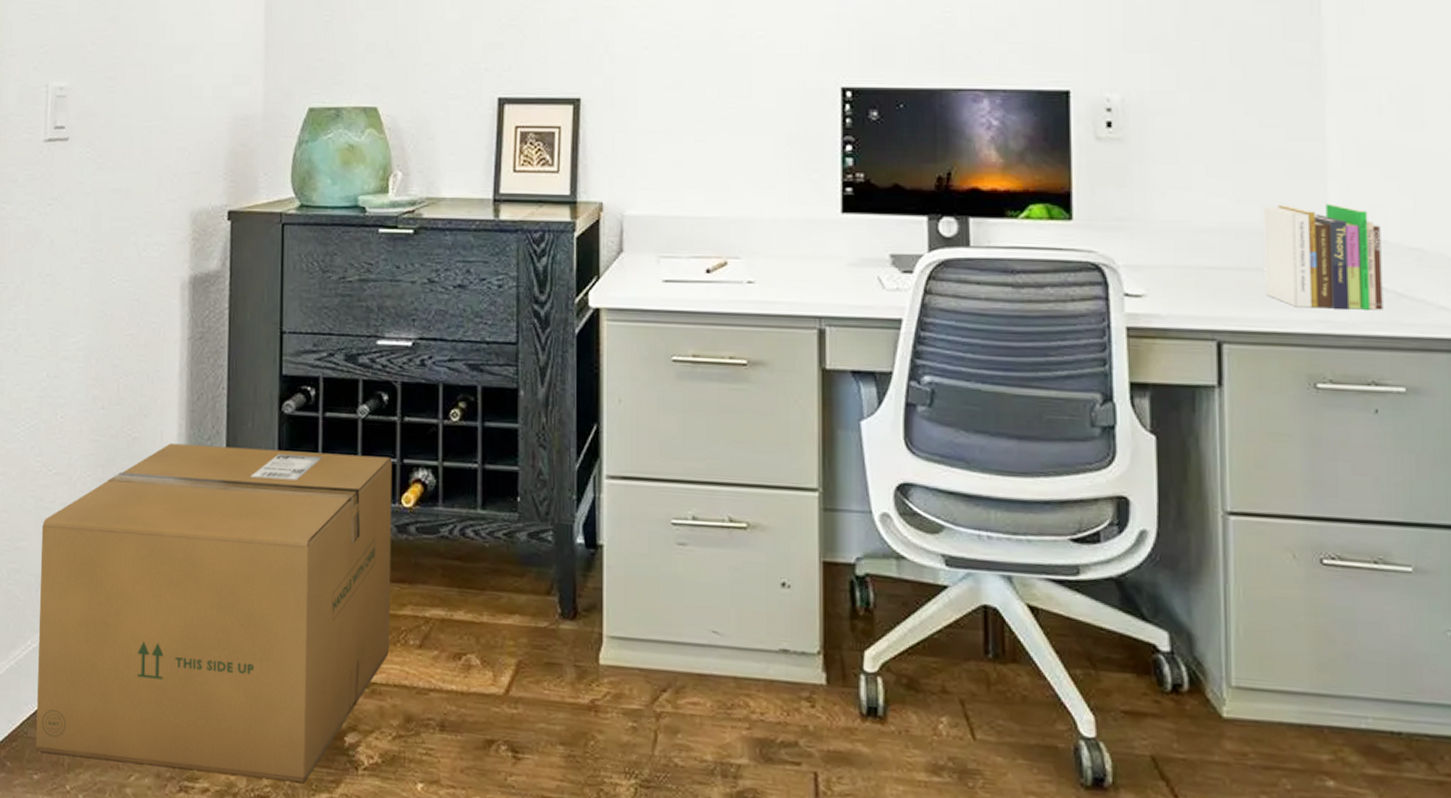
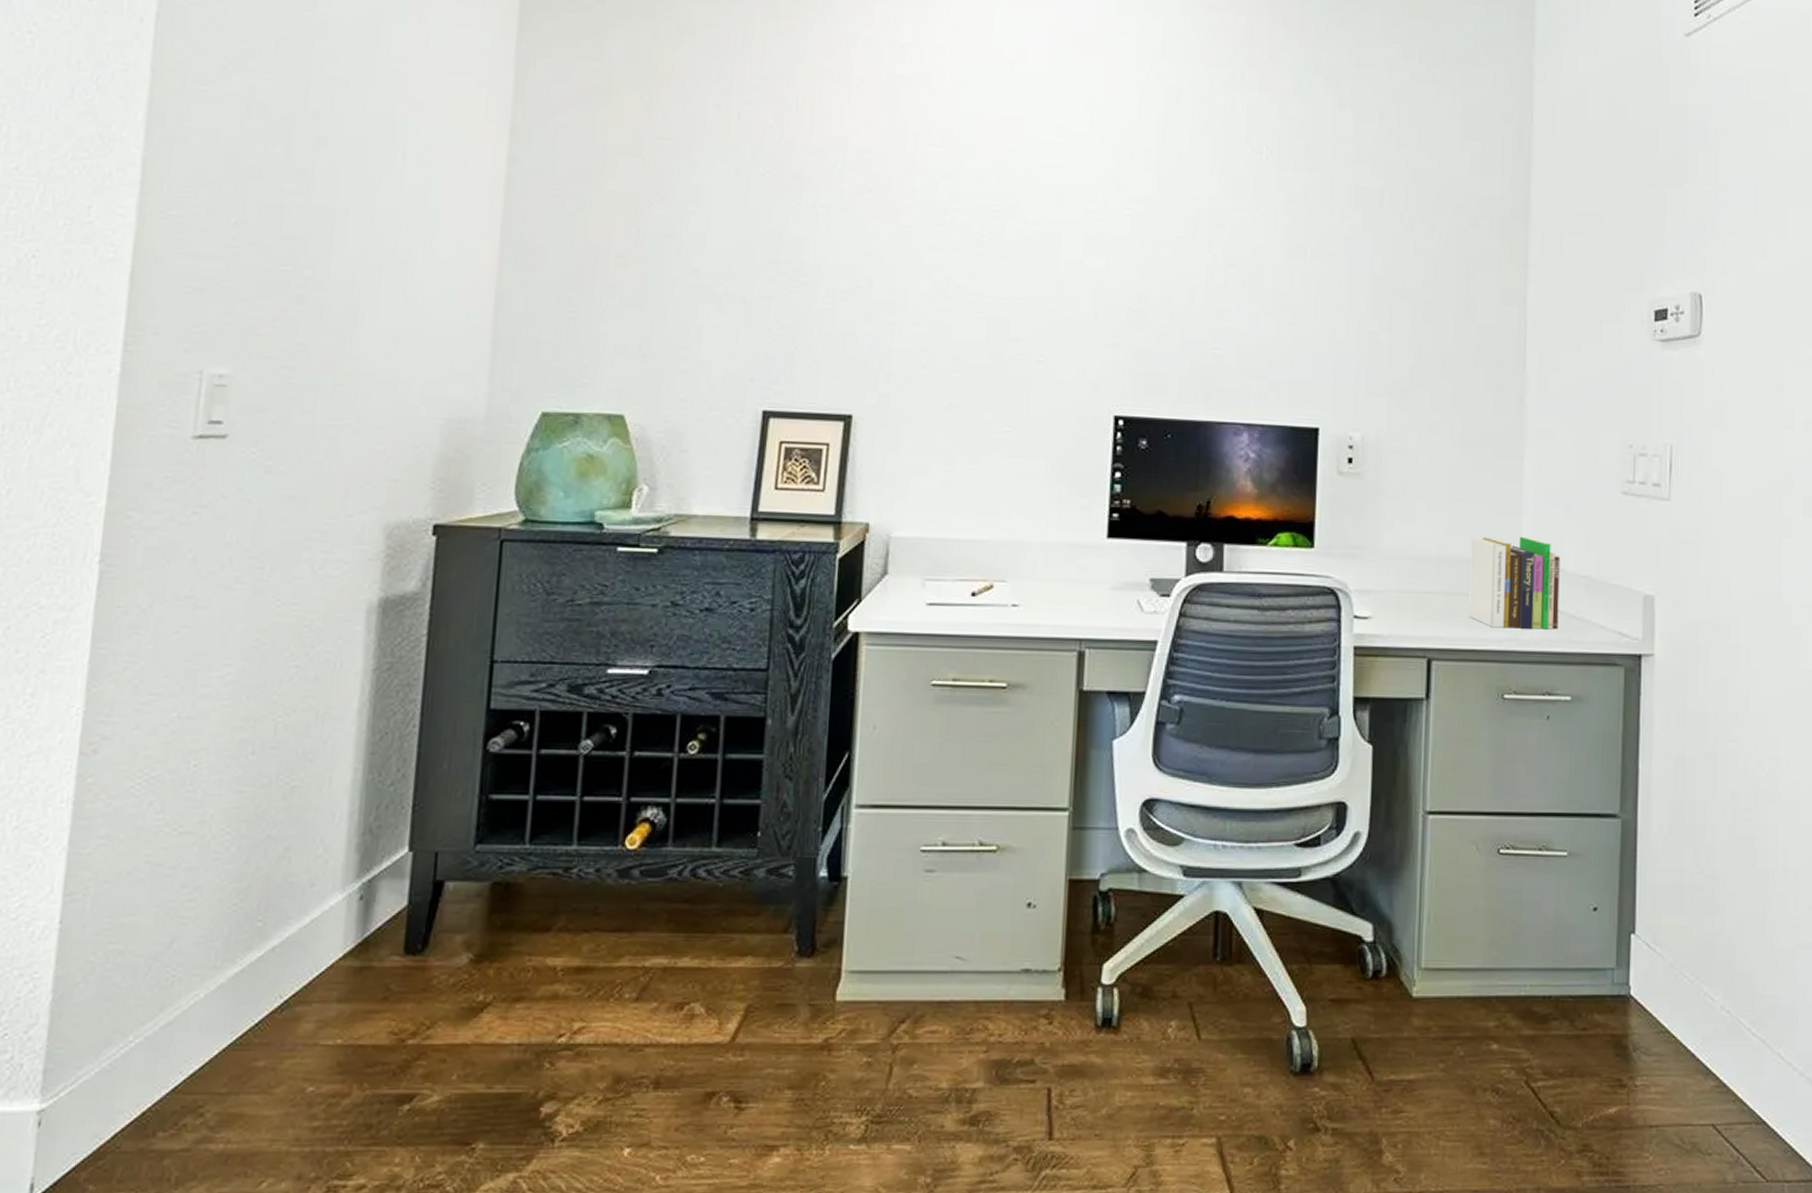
box: present [36,443,393,782] -> none [132,791,617,1168]

